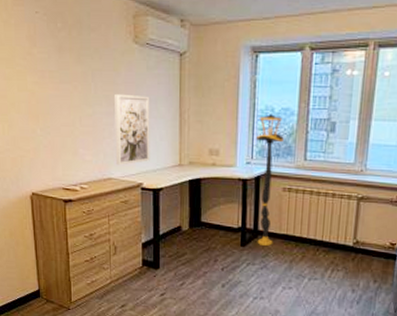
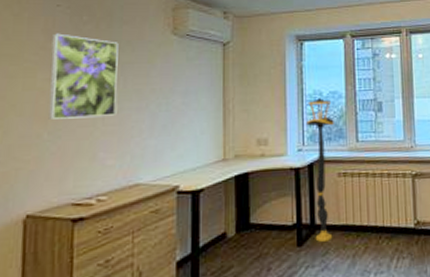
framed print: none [35,39,91,119] -> present [48,33,119,119]
wall art: present [115,93,150,166] -> none [145,86,190,168]

